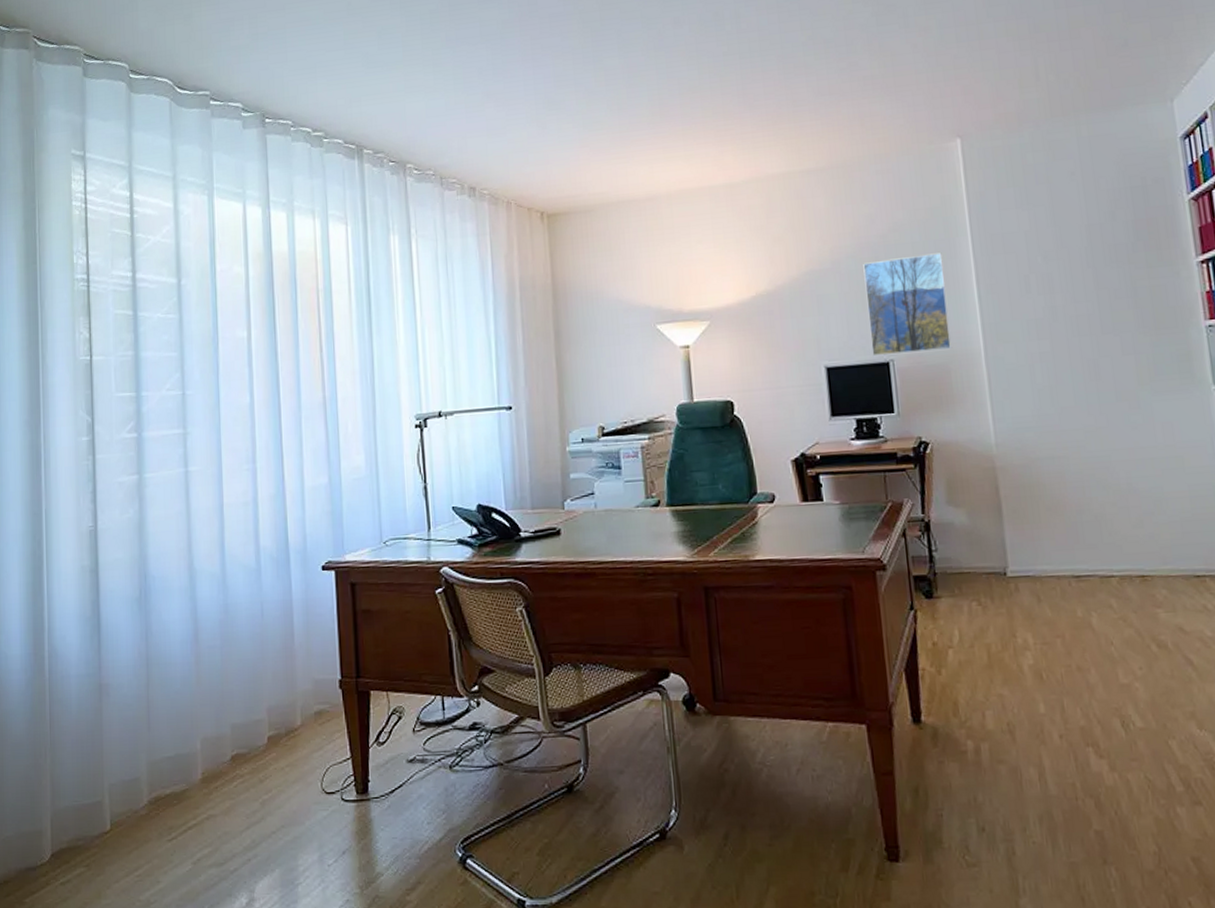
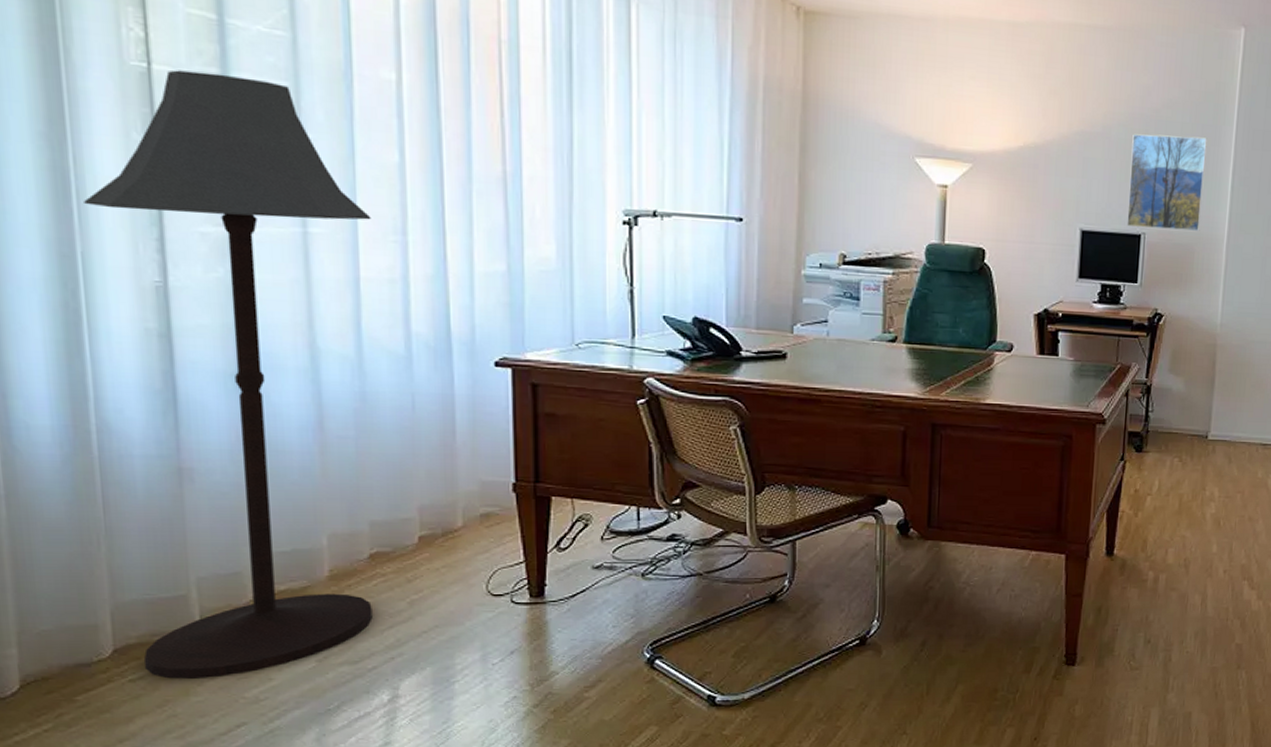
floor lamp: none [48,354,234,883] -> present [84,70,373,680]

